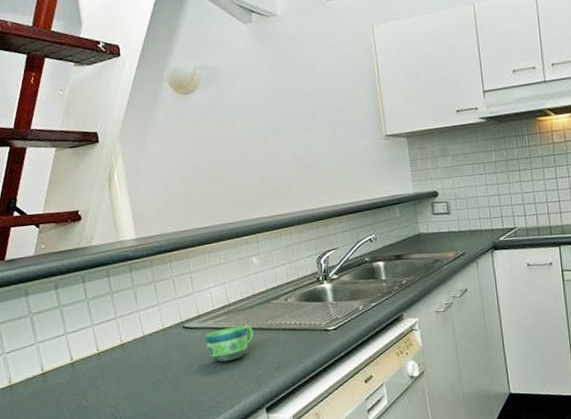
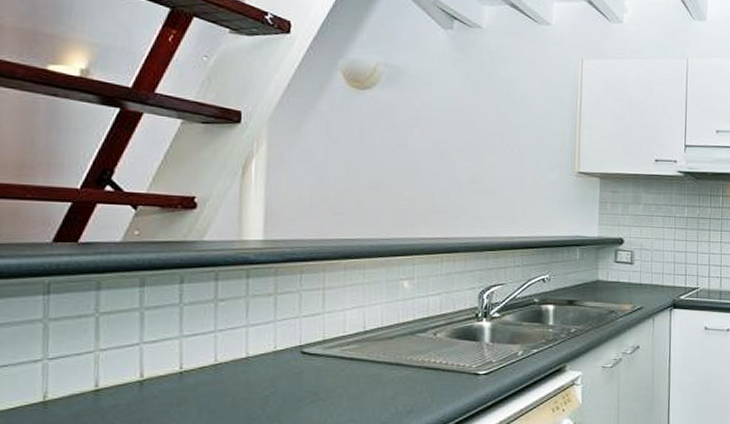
cup: present [204,324,254,362] -> none [326,358,388,398]

